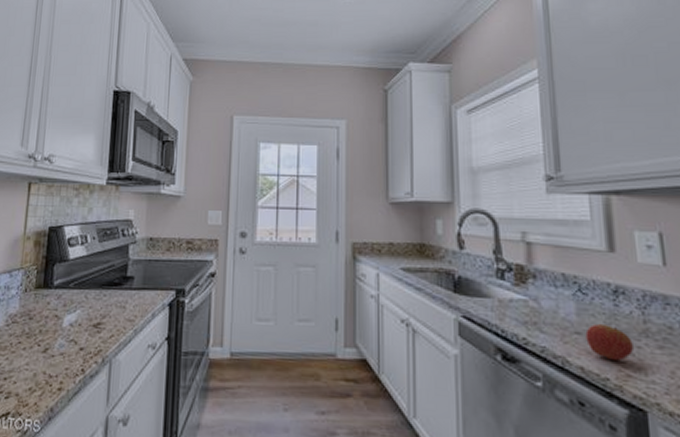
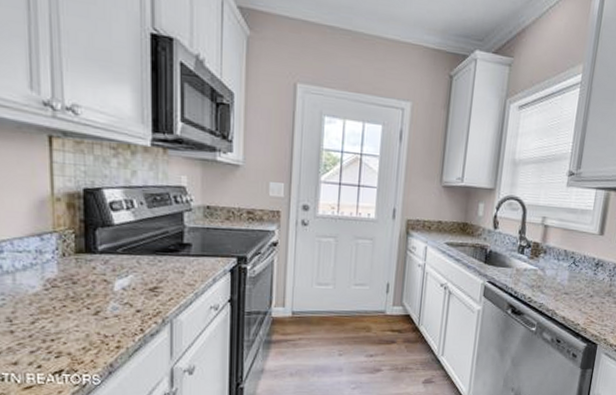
apple: present [585,323,633,361] -> none [570,286,600,312]

